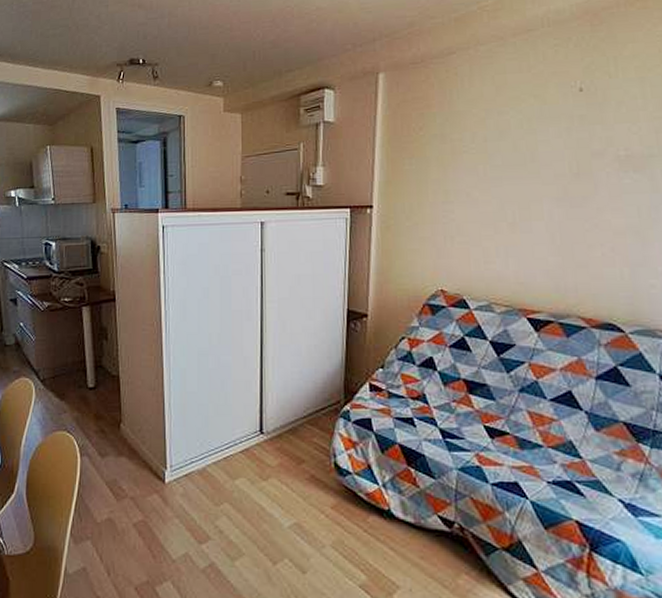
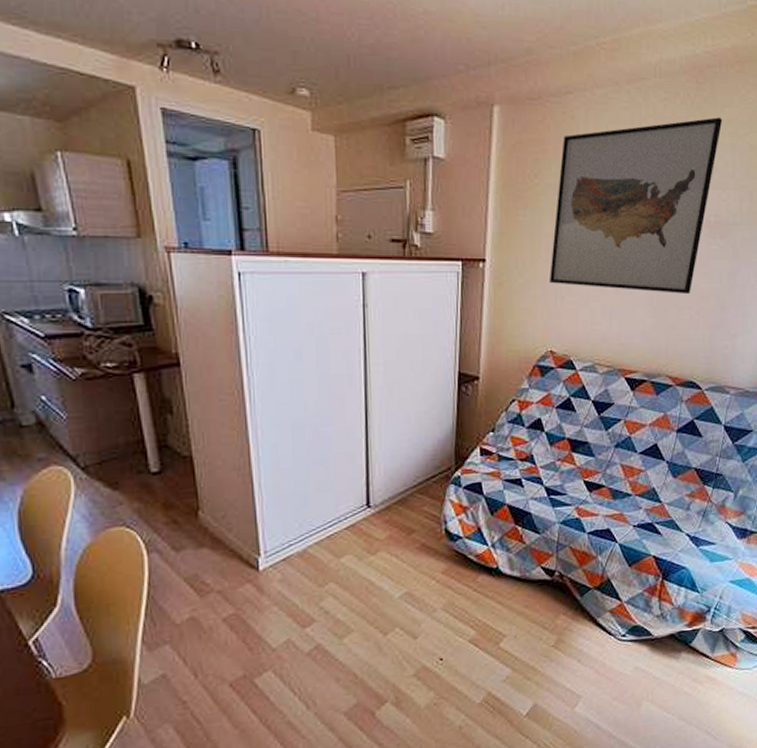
wall art: none [437,54,626,231] -> present [550,117,723,294]

